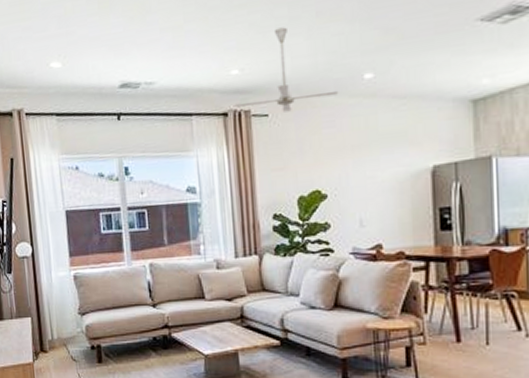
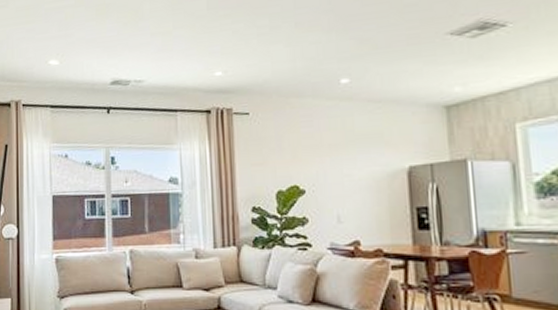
ceiling fan: present [234,27,339,112] -> none [217,35,317,111]

